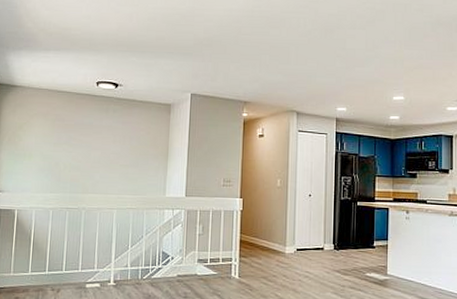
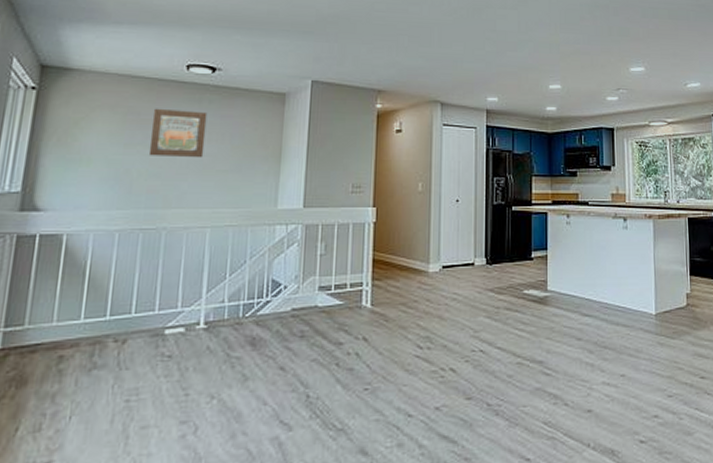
wall art: none [71,116,113,155] -> present [148,108,208,158]

